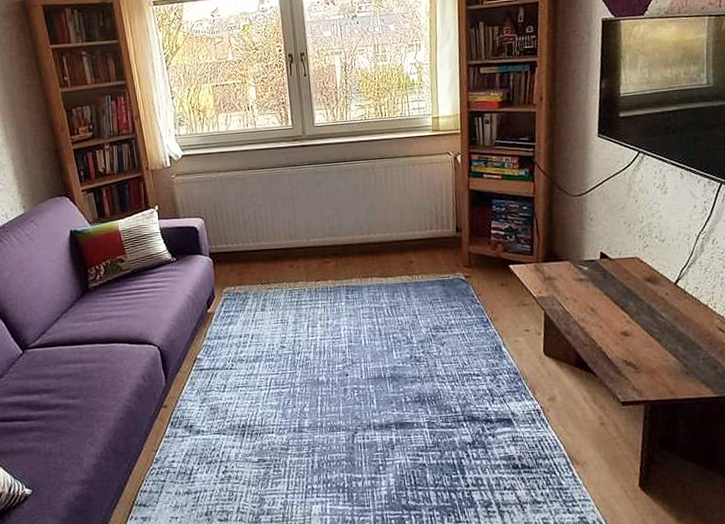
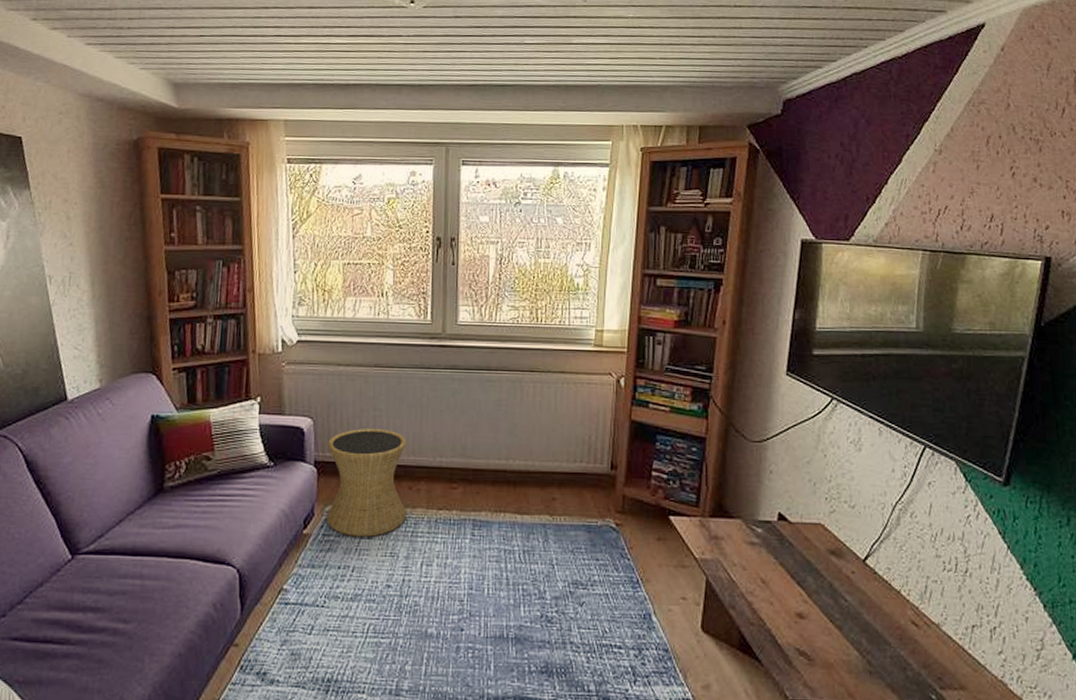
side table: none [218,220,291,311] -> present [327,429,407,537]

